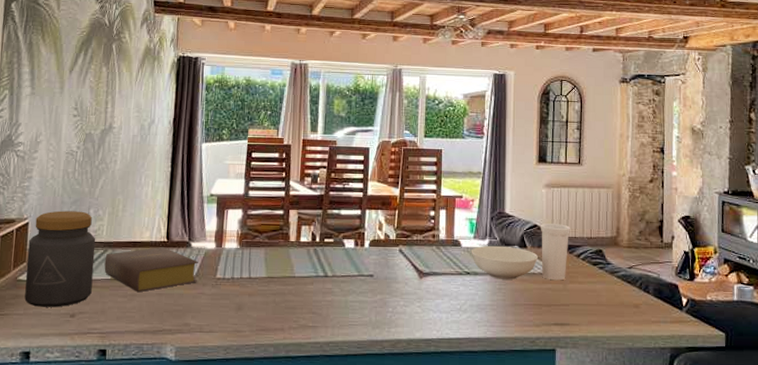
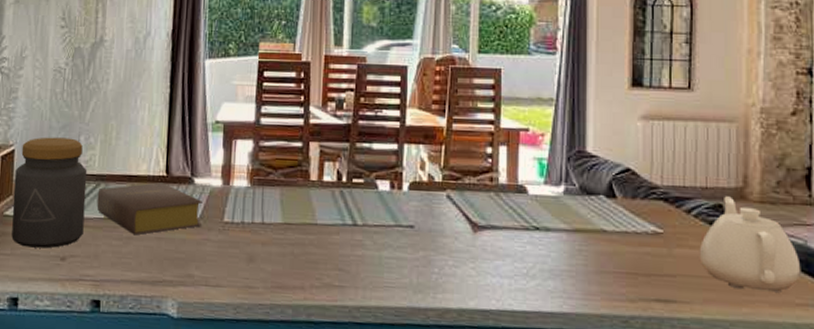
bowl: present [471,245,539,280] -> none [541,193,633,239]
cup: present [540,223,571,280] -> none [634,167,679,242]
teapot: none [585,243,656,313] -> present [699,196,801,293]

